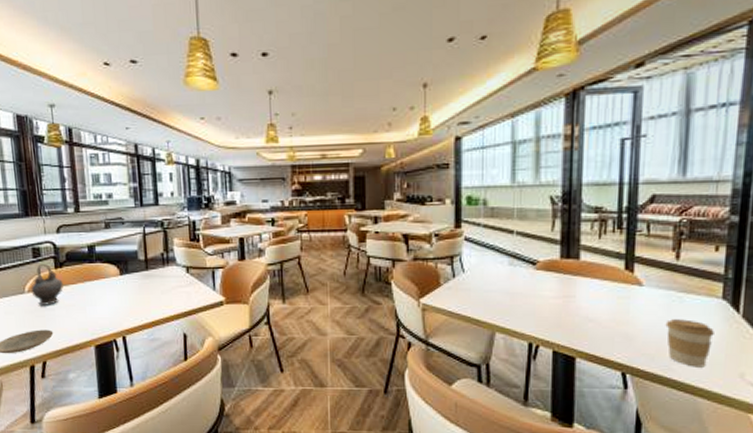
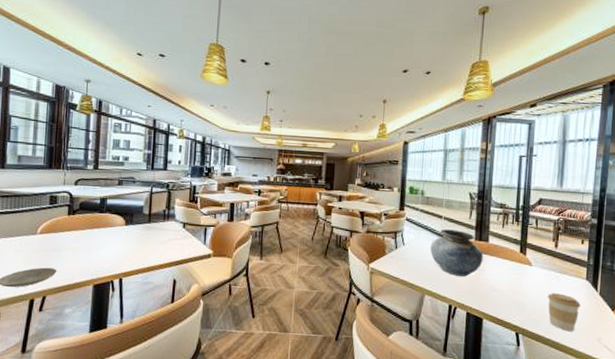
teapot: present [31,263,63,305] -> none [43,209,73,247]
vase: none [500,247,573,306] -> present [430,229,484,276]

